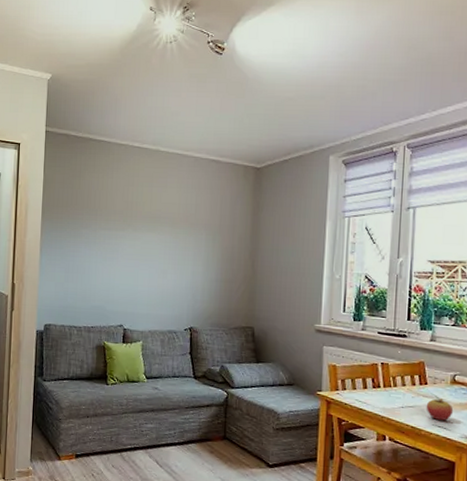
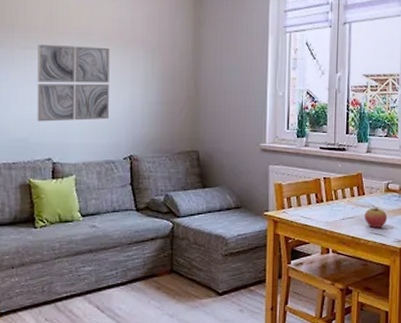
wall art: none [112,225,176,294] -> present [37,43,110,122]

